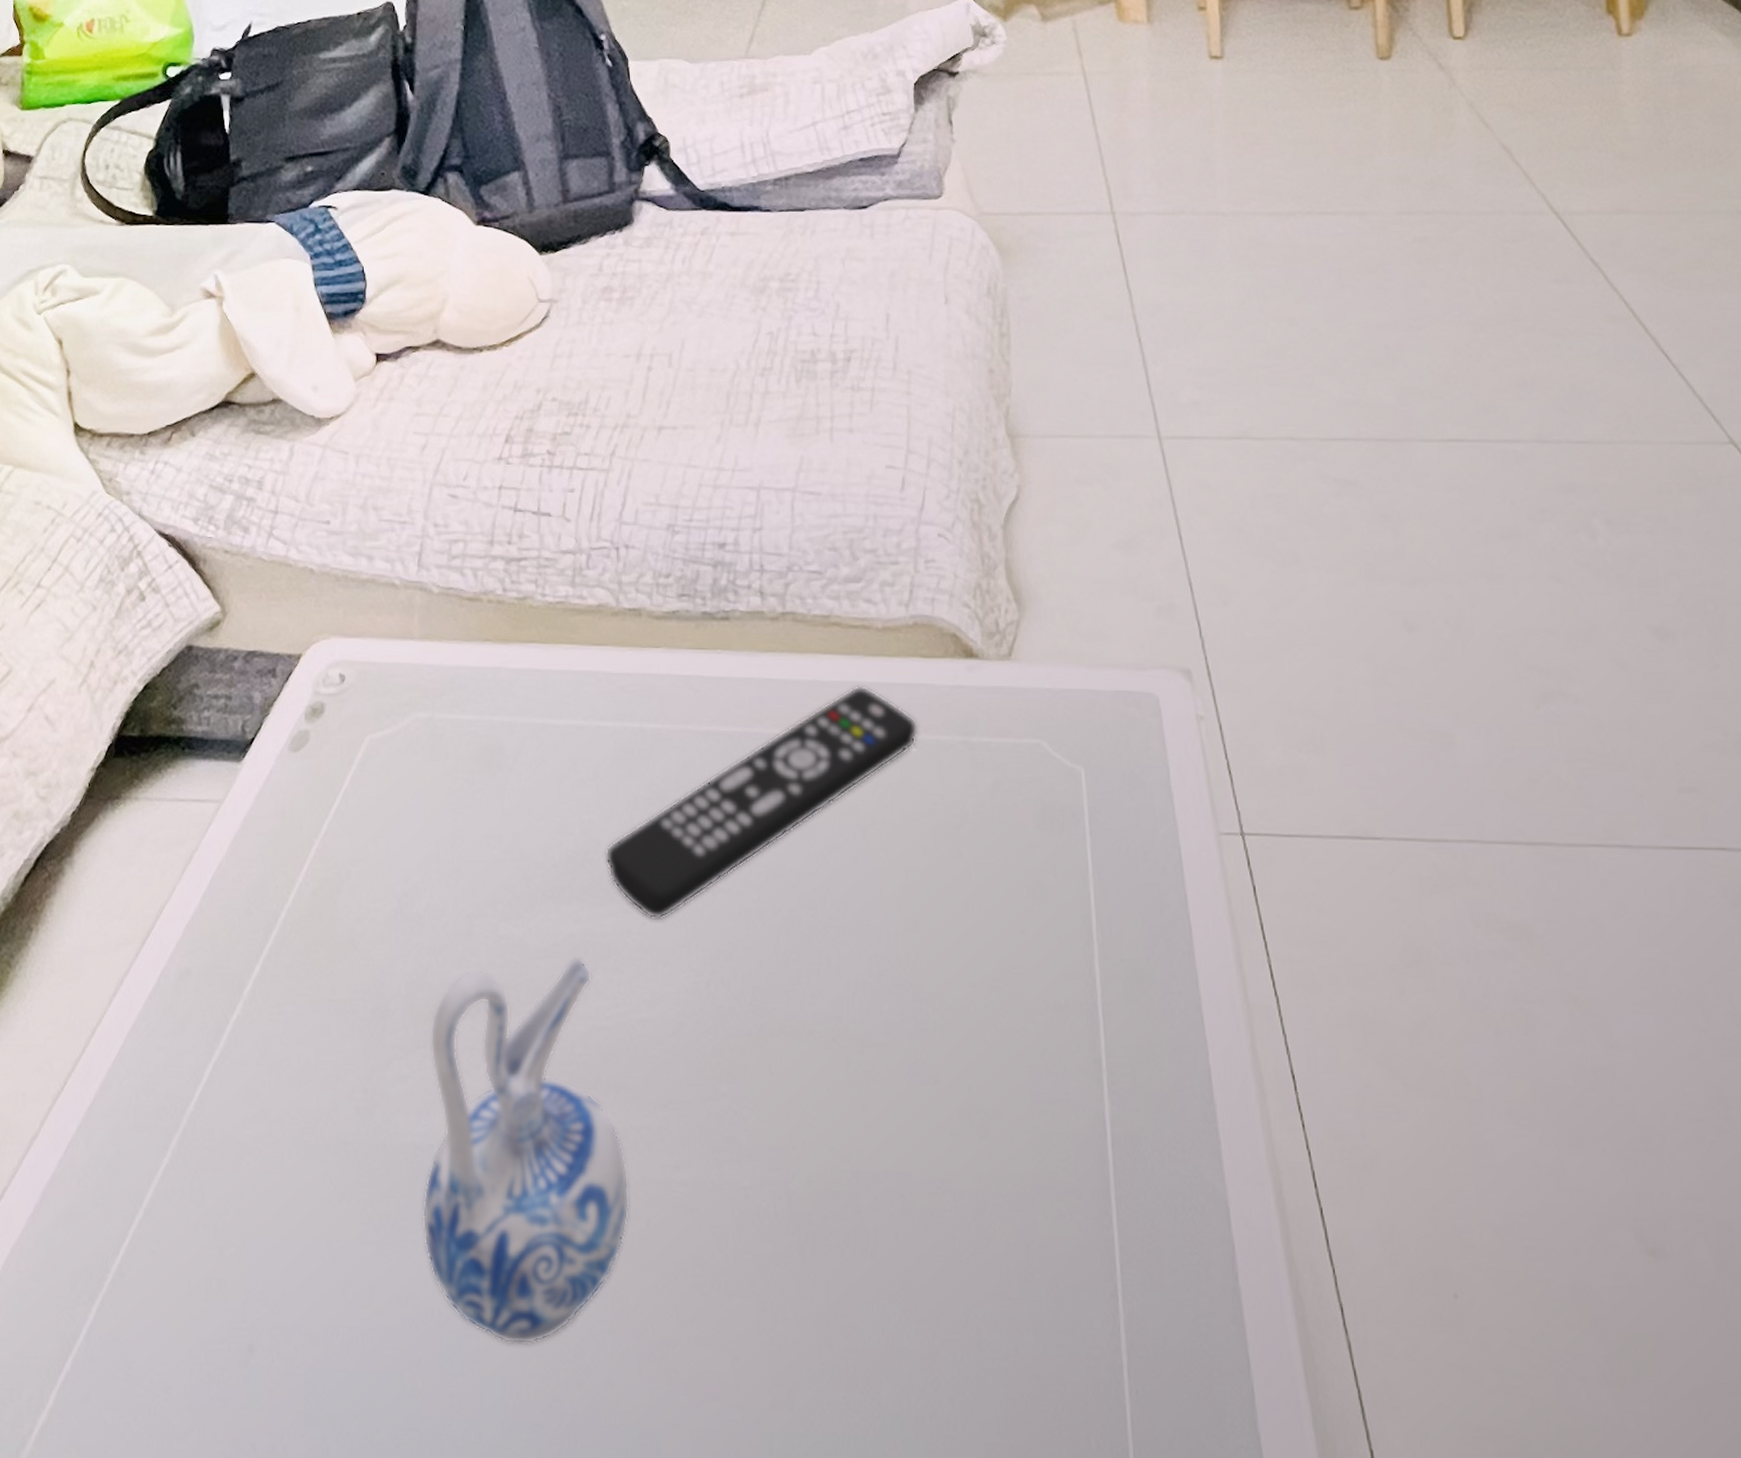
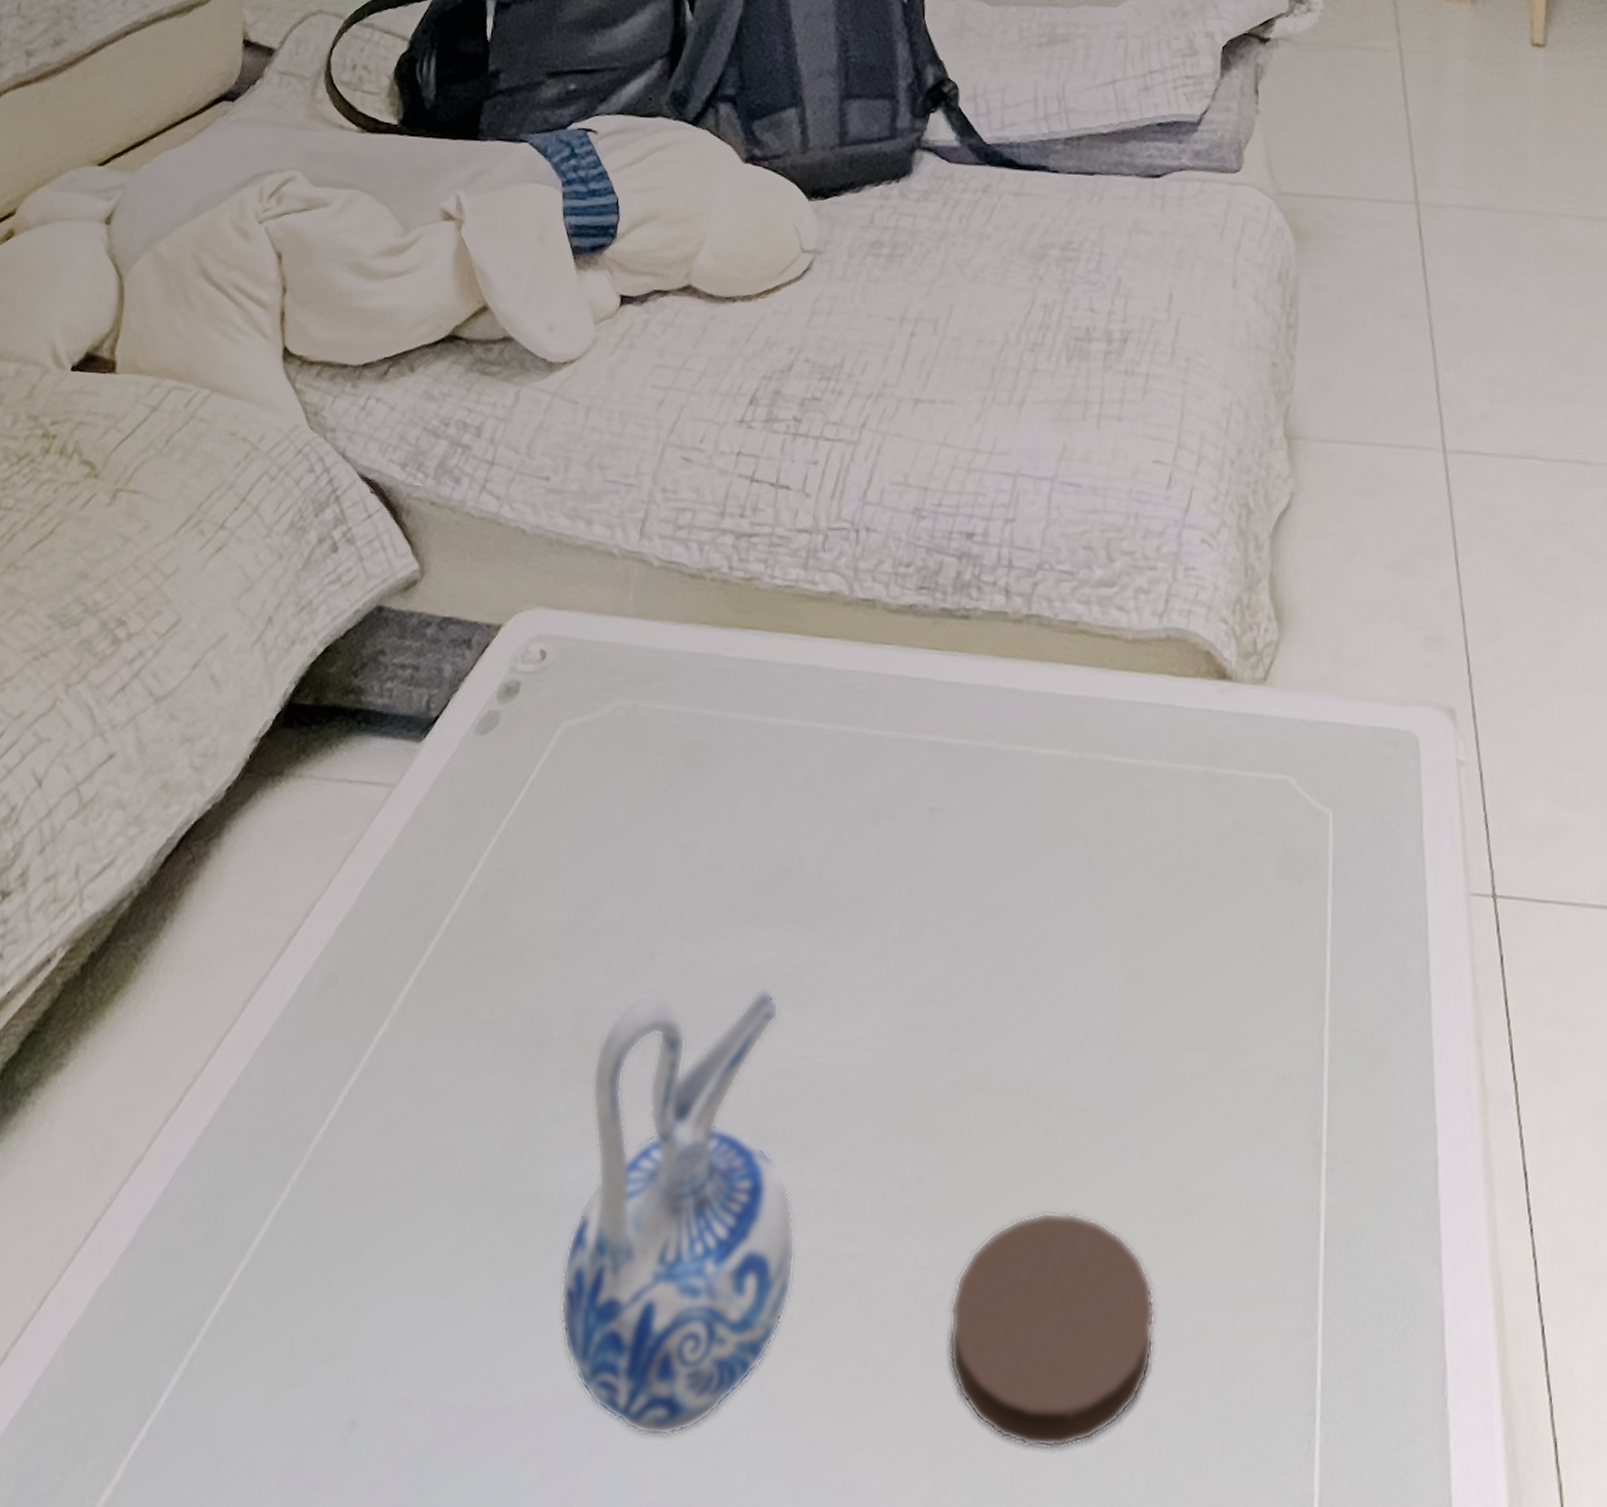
remote control: present [605,686,918,920] -> none [808,702,1160,952]
coaster: none [775,1134,964,1337] -> present [949,1212,1155,1449]

